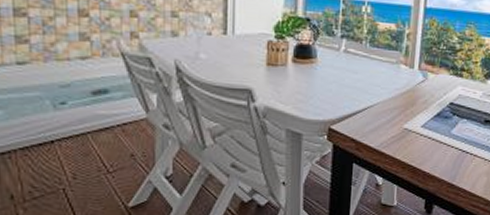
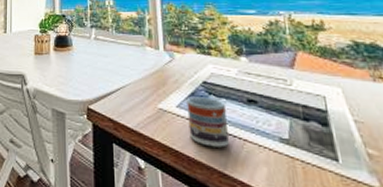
cup: none [428,117,465,163] -> present [186,97,229,148]

